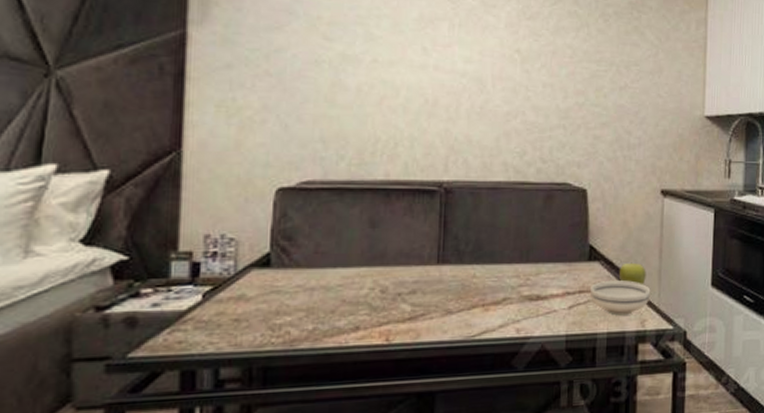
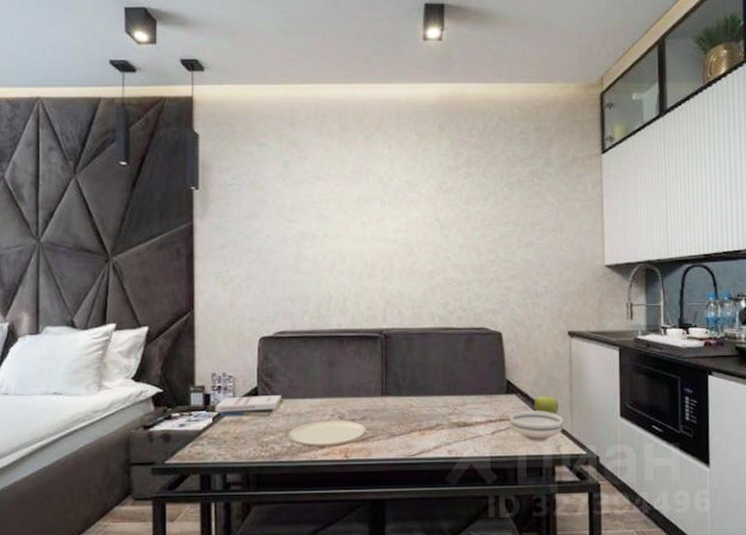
books: none [207,264,307,292] -> present [215,395,284,417]
plate: none [310,294,416,330] -> present [288,420,366,447]

